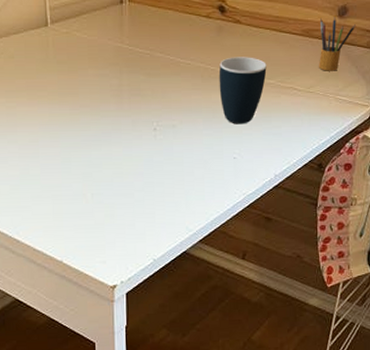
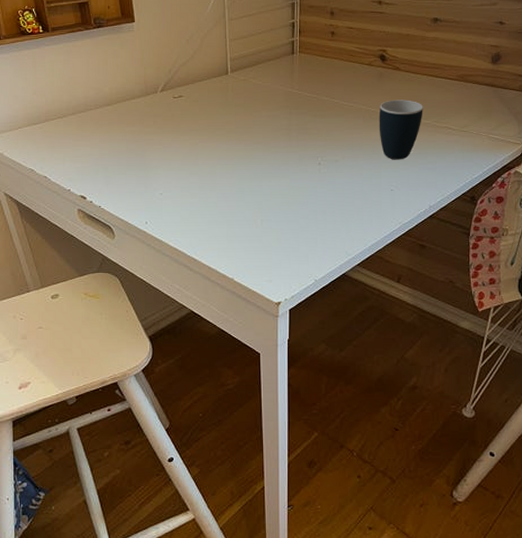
pencil box: present [318,17,356,71] -> none [472,63,508,112]

